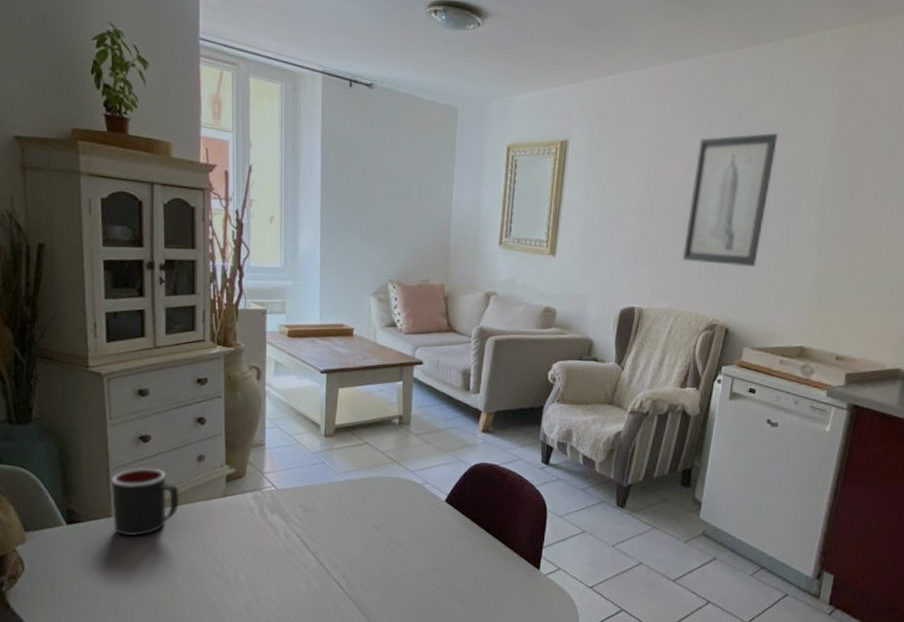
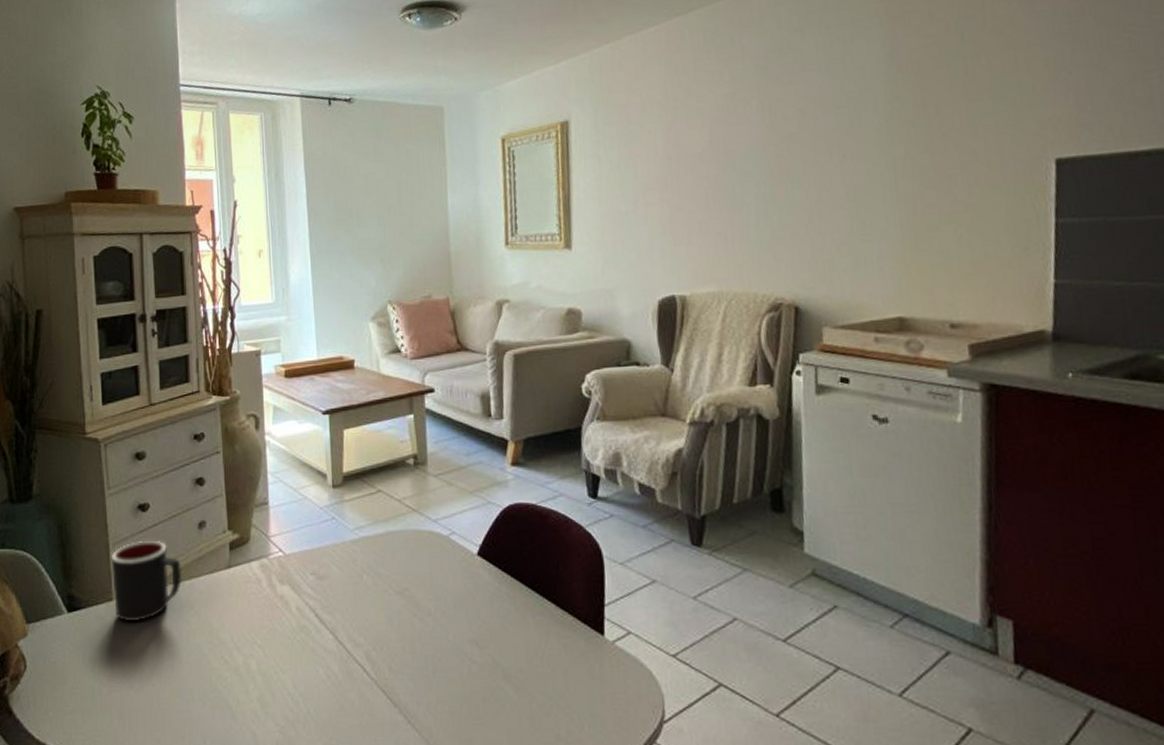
wall art: present [682,133,779,267] -> none [722,71,820,234]

